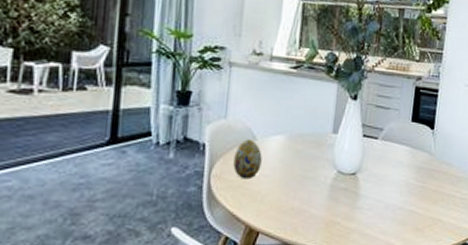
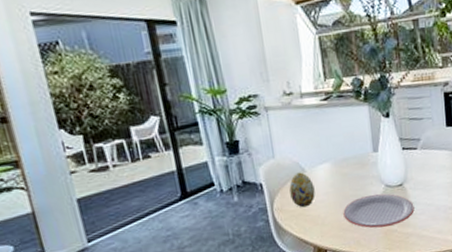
plate: none [286,178,363,217] -> present [343,193,415,228]

